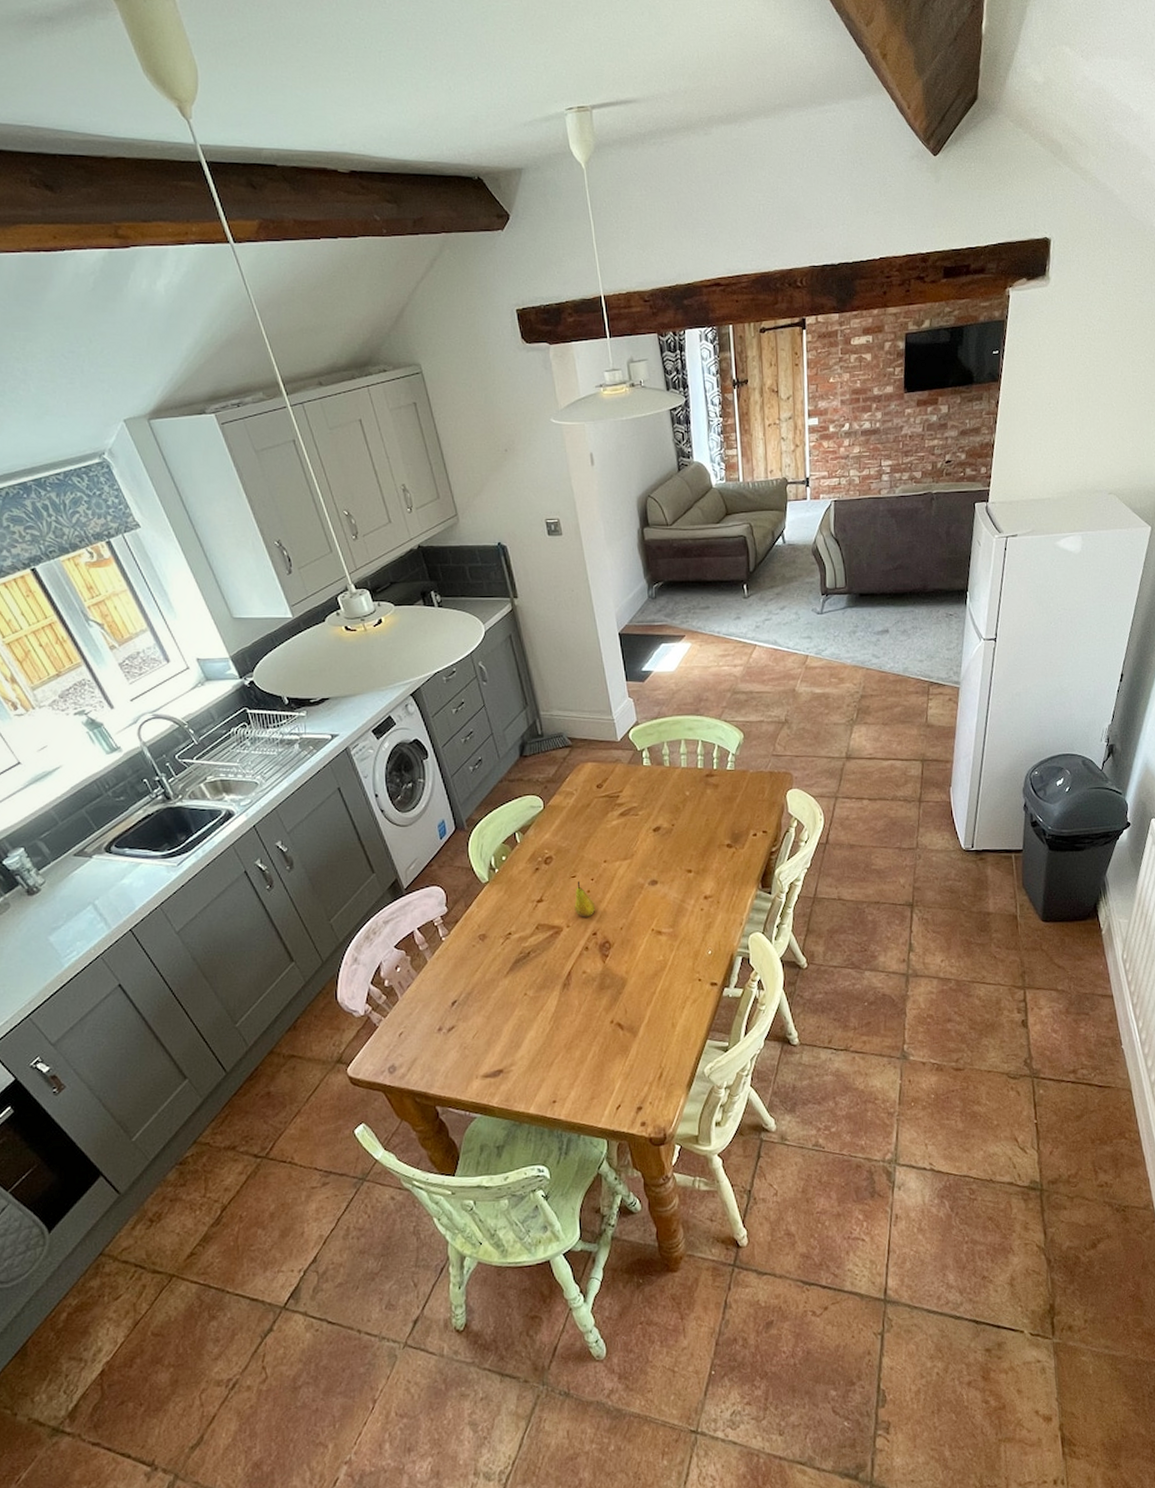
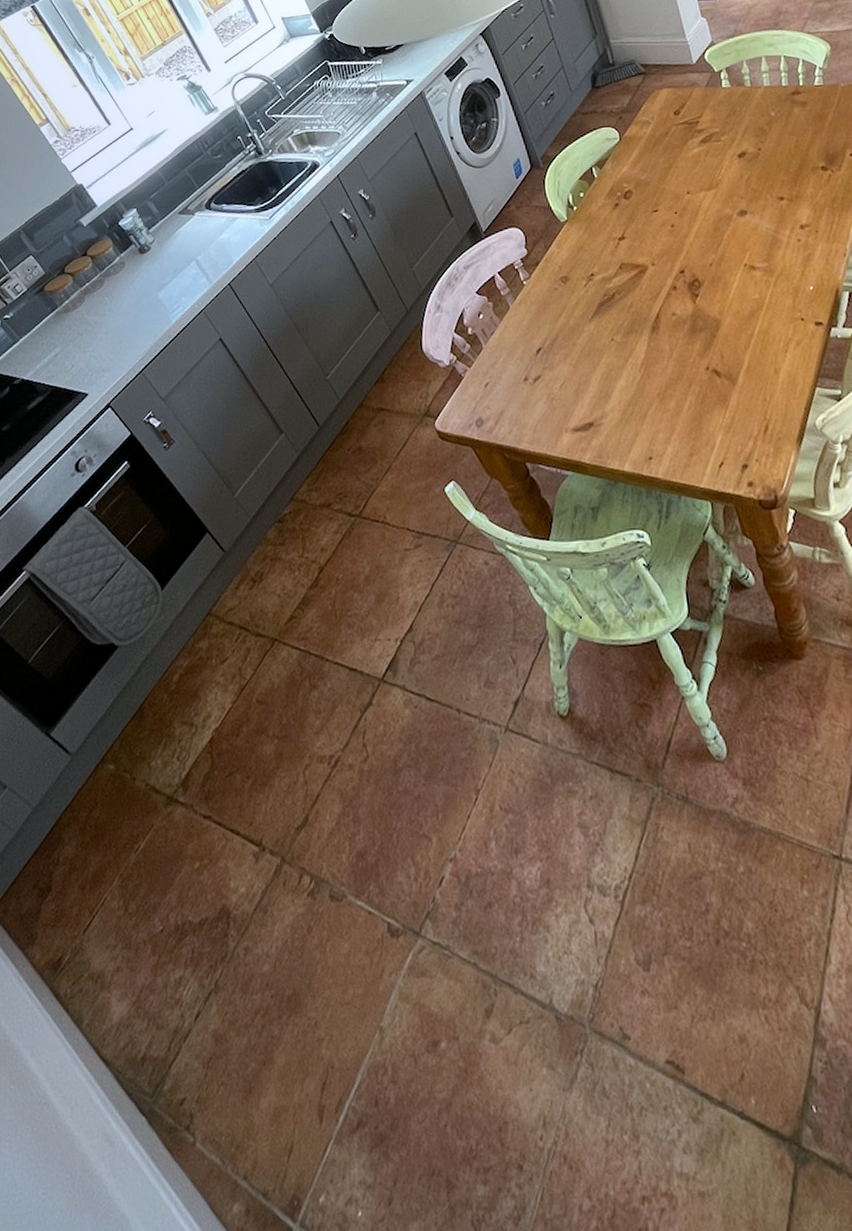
fruit: present [574,881,596,918] -> none [658,215,682,255]

